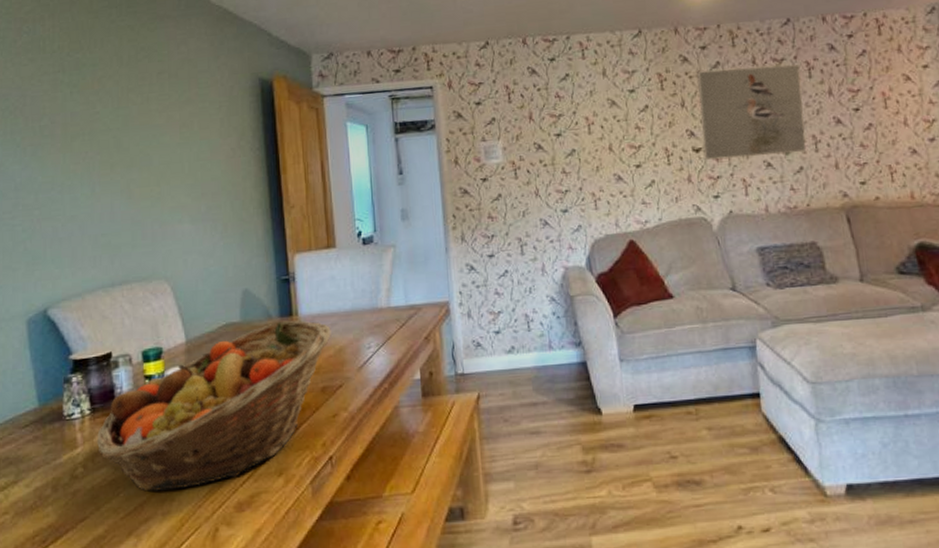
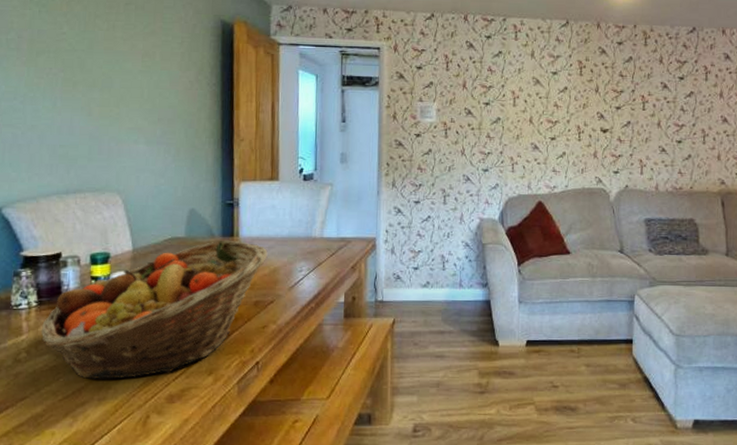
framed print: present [697,63,807,160] -> none [609,63,698,143]

